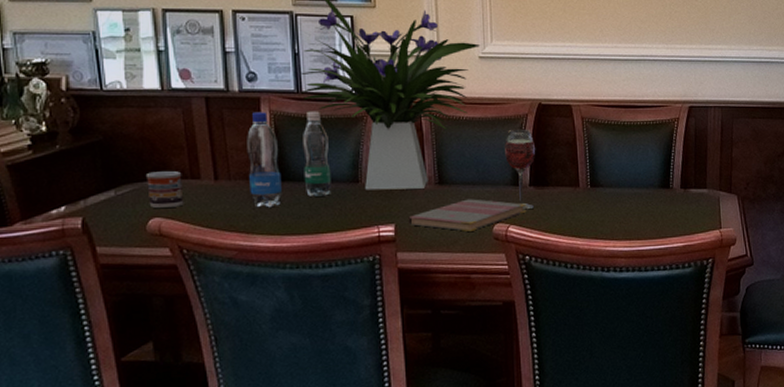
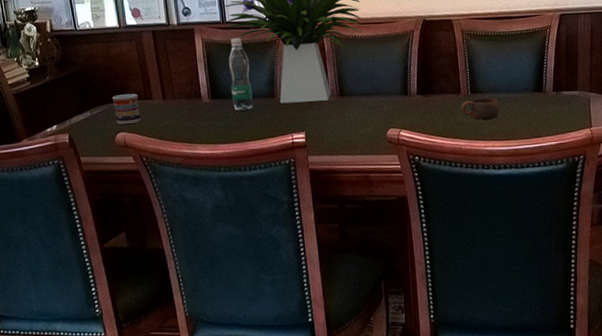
bottle: present [245,112,282,208] -> none [184,41,215,122]
binder: present [408,199,527,233] -> none [316,108,415,137]
wineglass: present [504,129,536,210] -> none [394,43,422,116]
cup: none [579,192,623,216] -> present [461,97,500,120]

